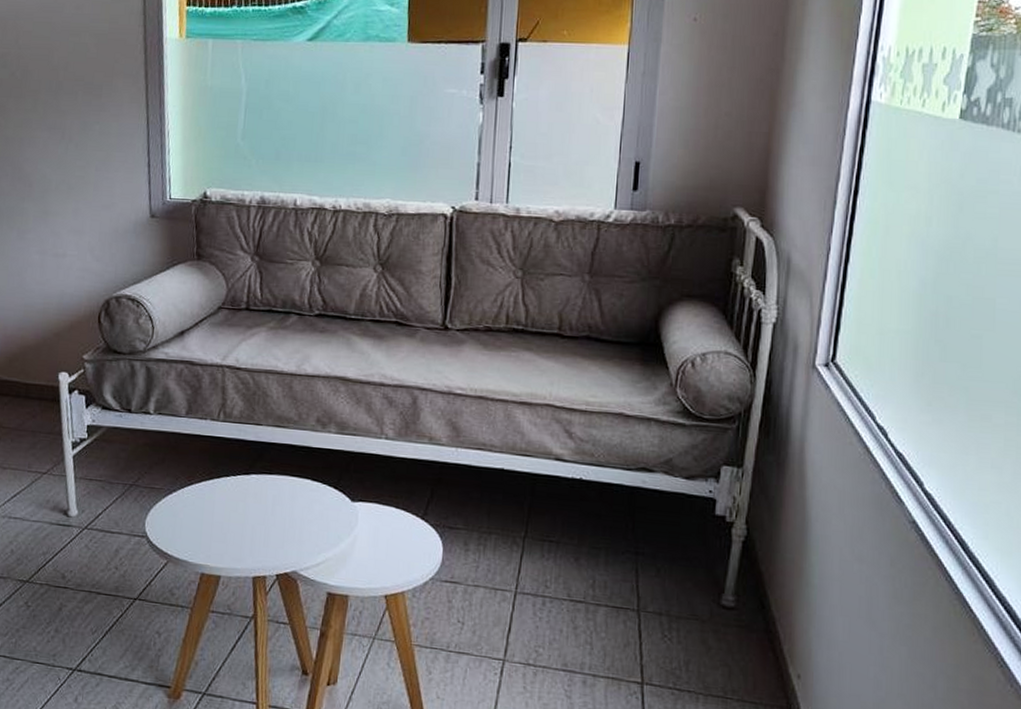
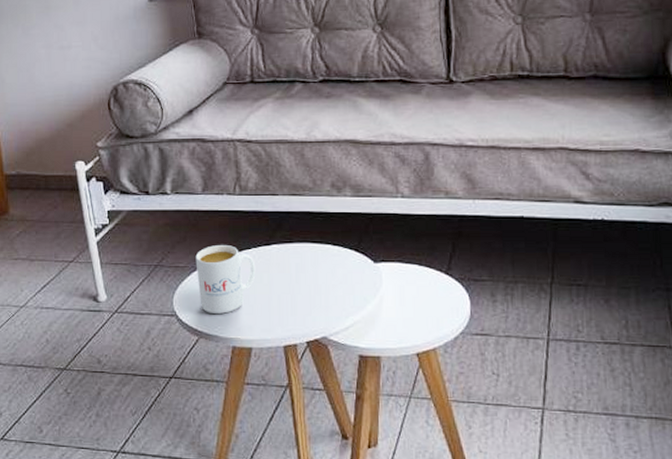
mug: none [172,469,232,539] -> present [195,244,256,314]

